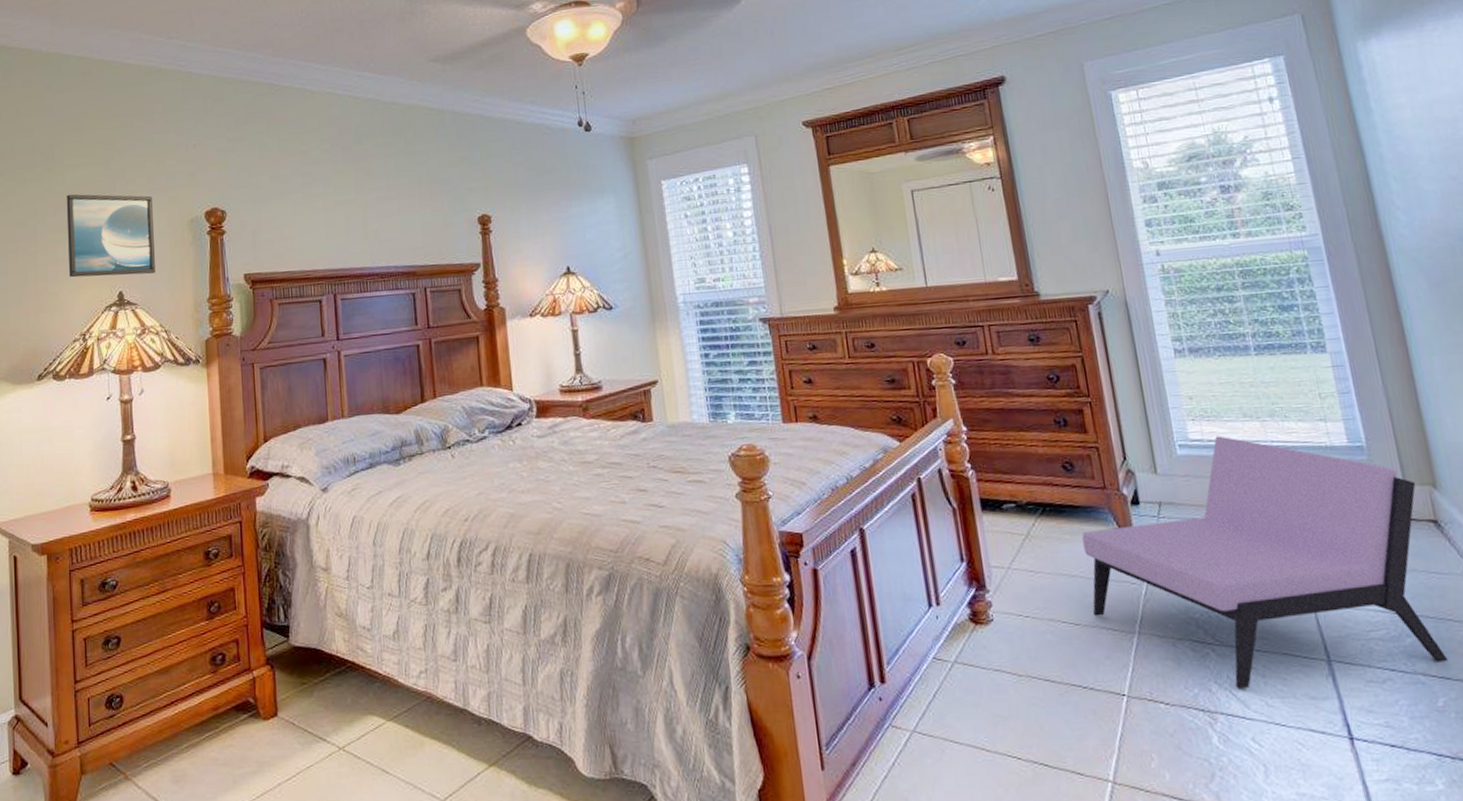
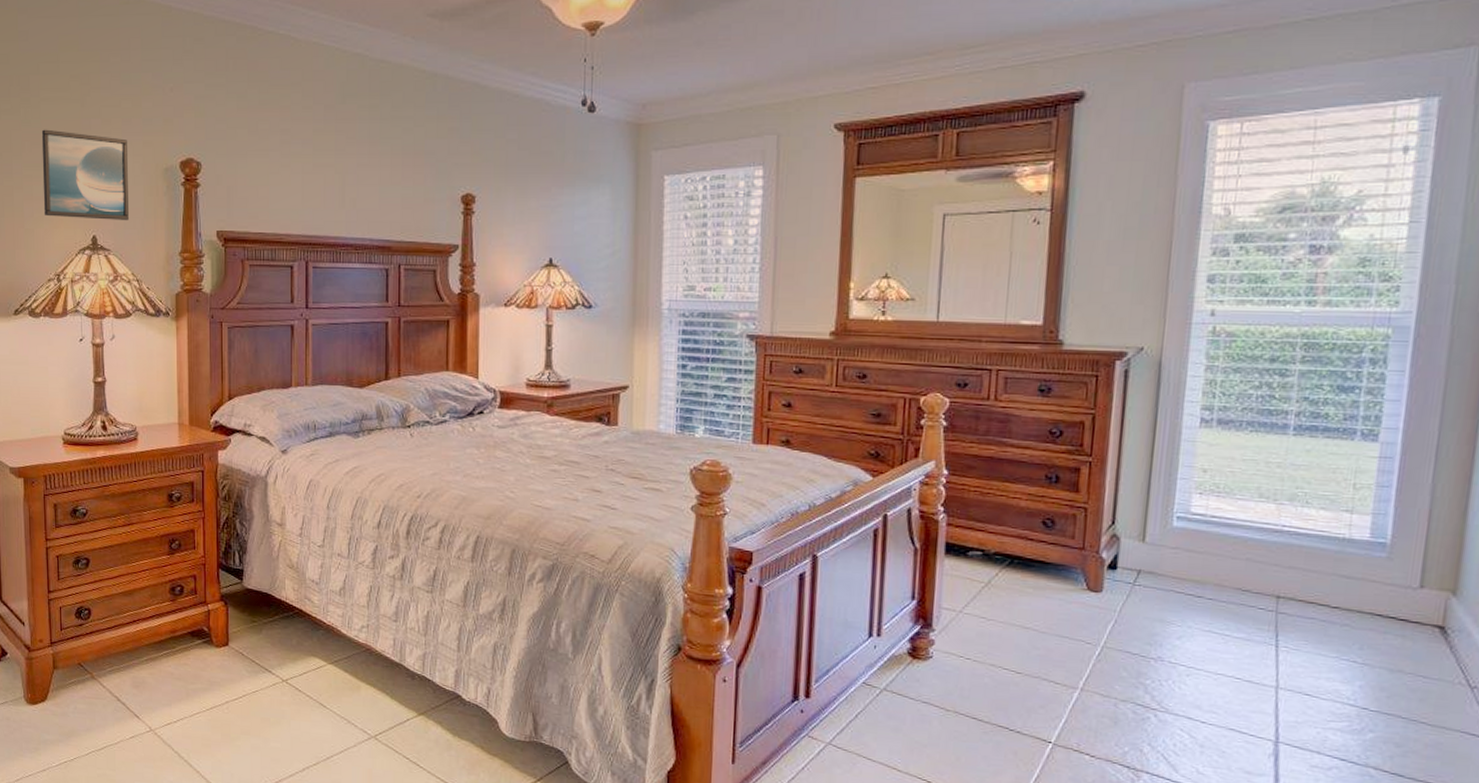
armchair: present [1082,435,1449,690] -> none [1037,513,1434,761]

